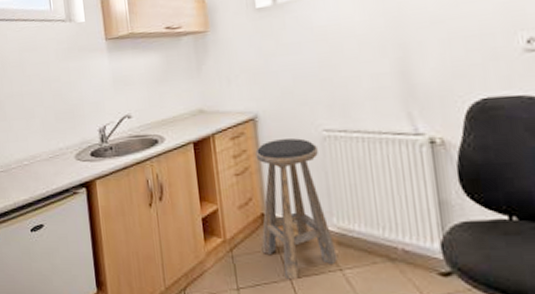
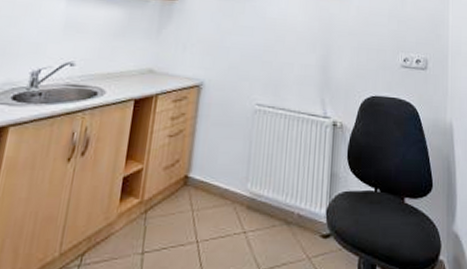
stool: present [255,138,338,280] -> none [177,107,248,243]

